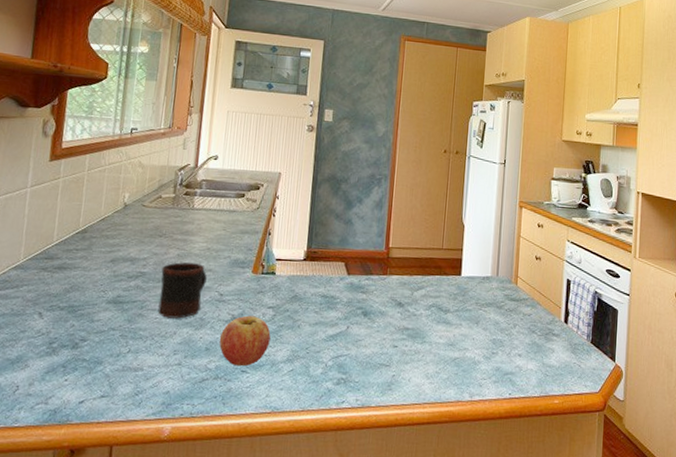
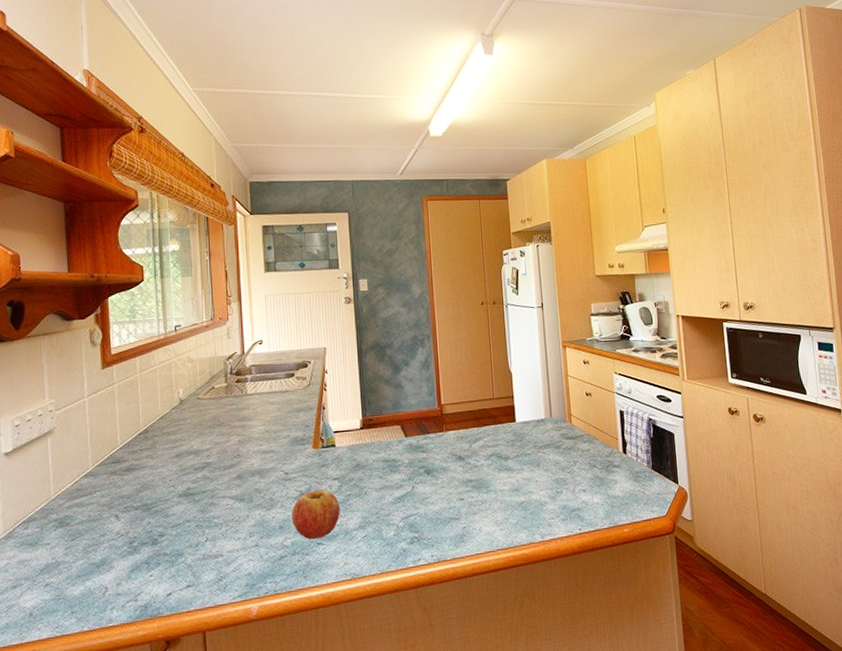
mug: present [158,262,207,319] -> none [225,446,270,503]

